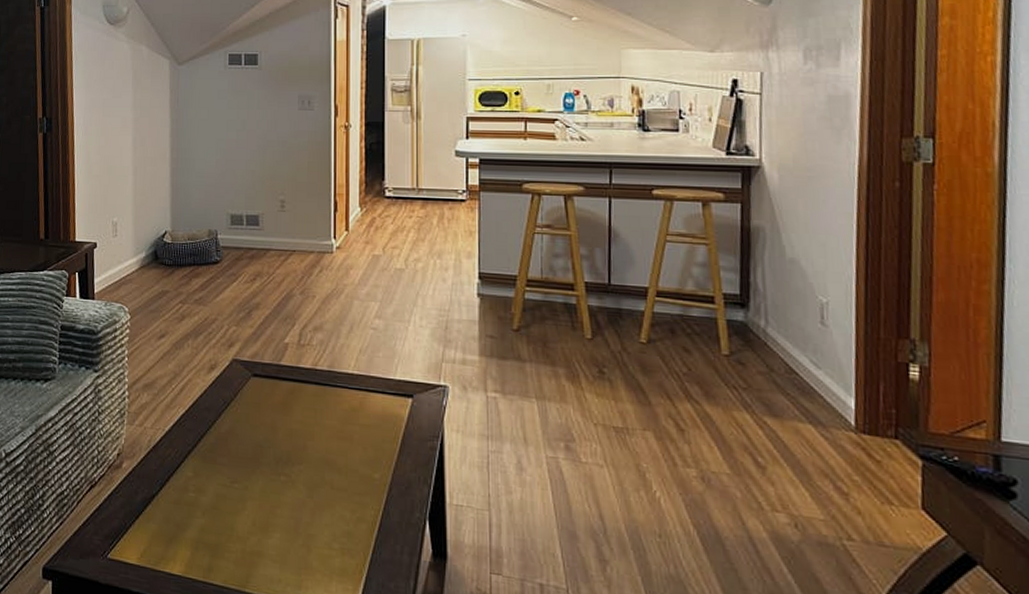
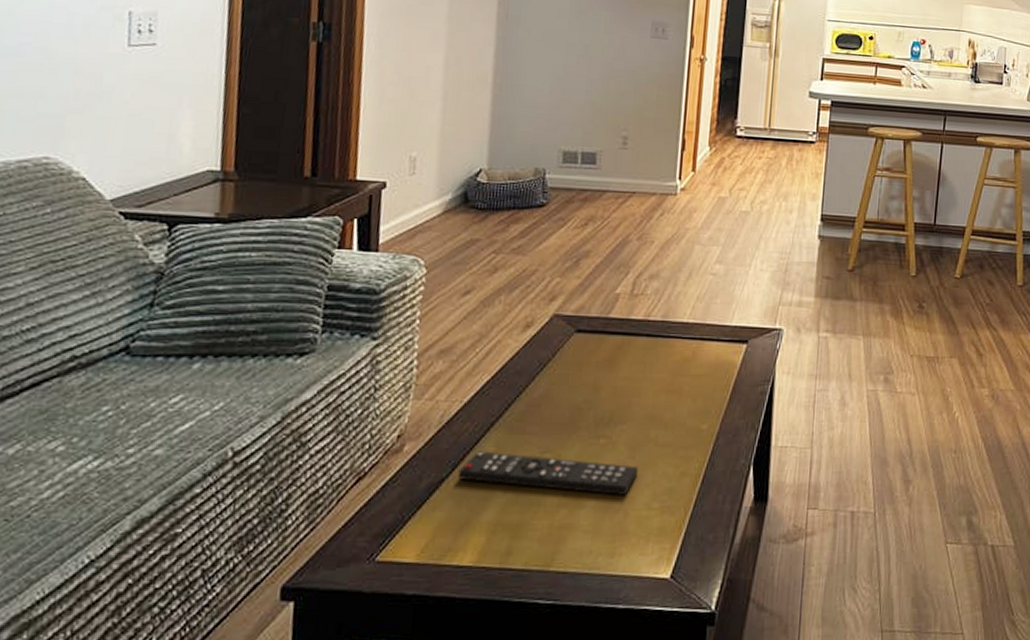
remote control: none [165,474,318,532] -> present [457,451,639,495]

